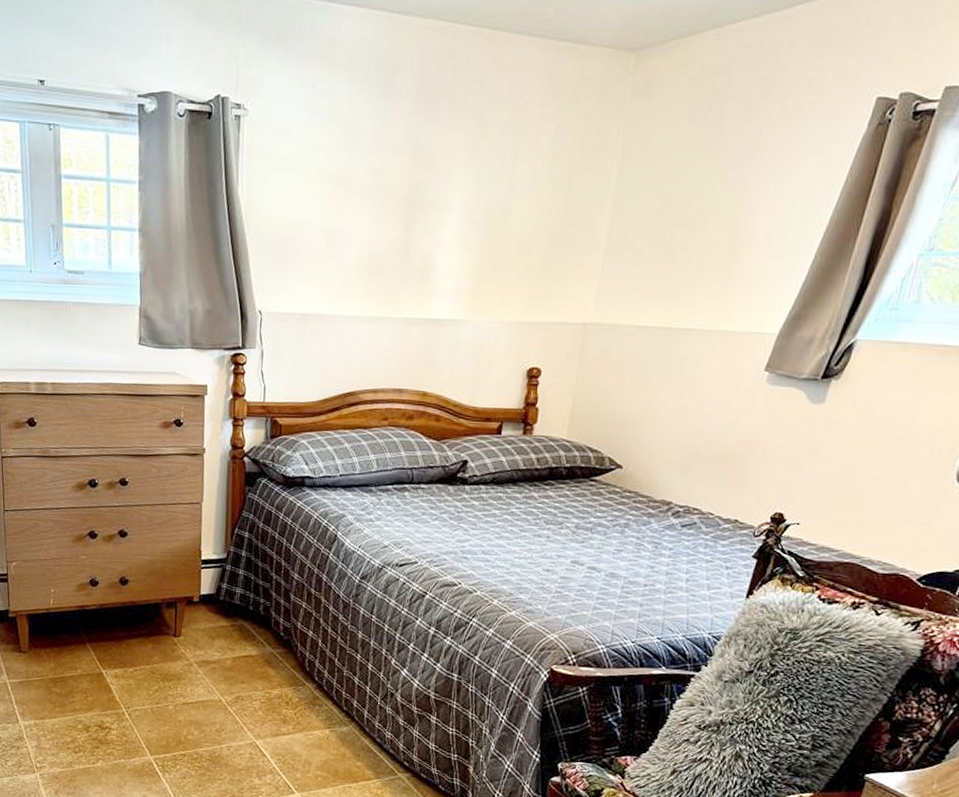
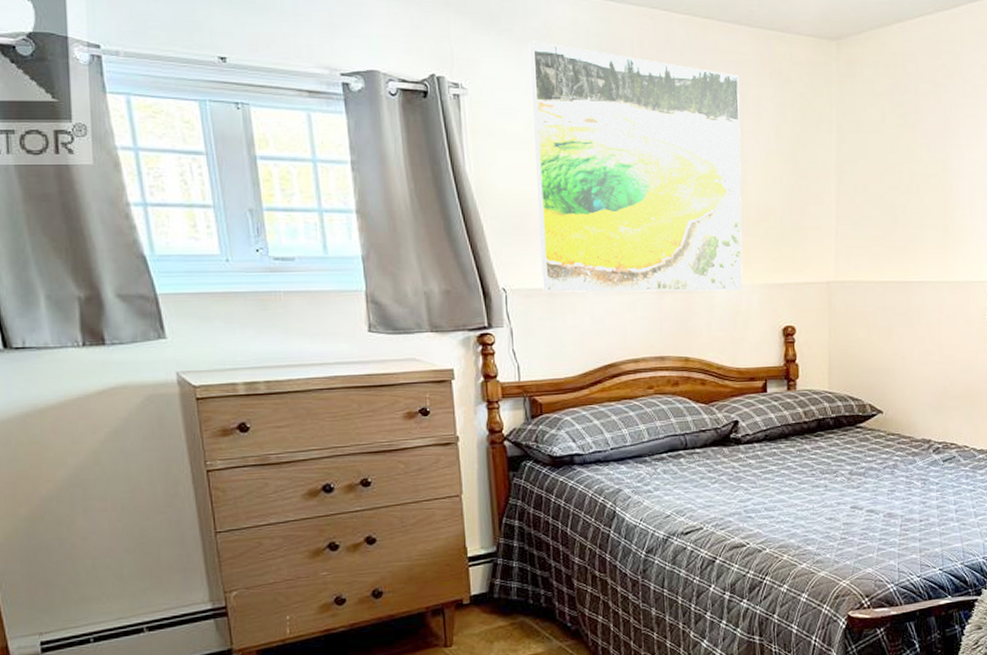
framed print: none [295,59,521,327] -> present [529,41,743,293]

